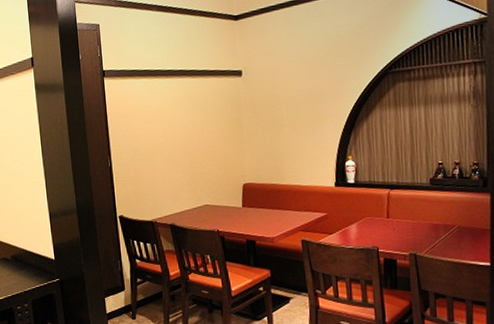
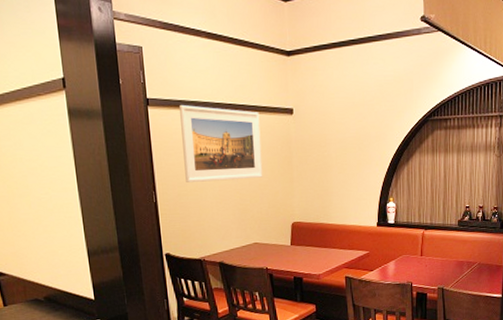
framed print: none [132,74,213,147] -> present [179,105,263,182]

